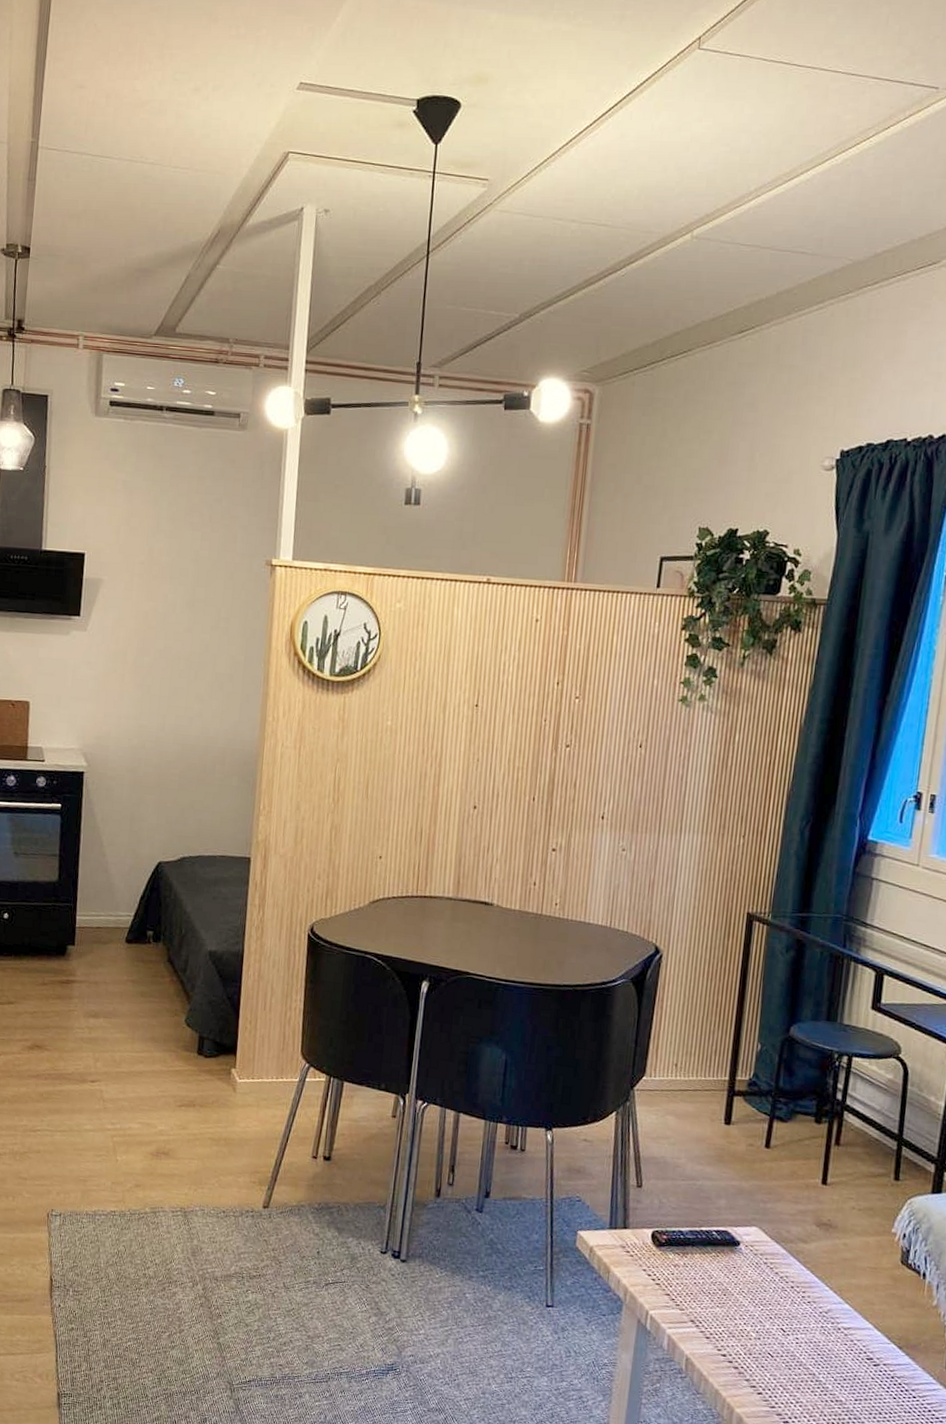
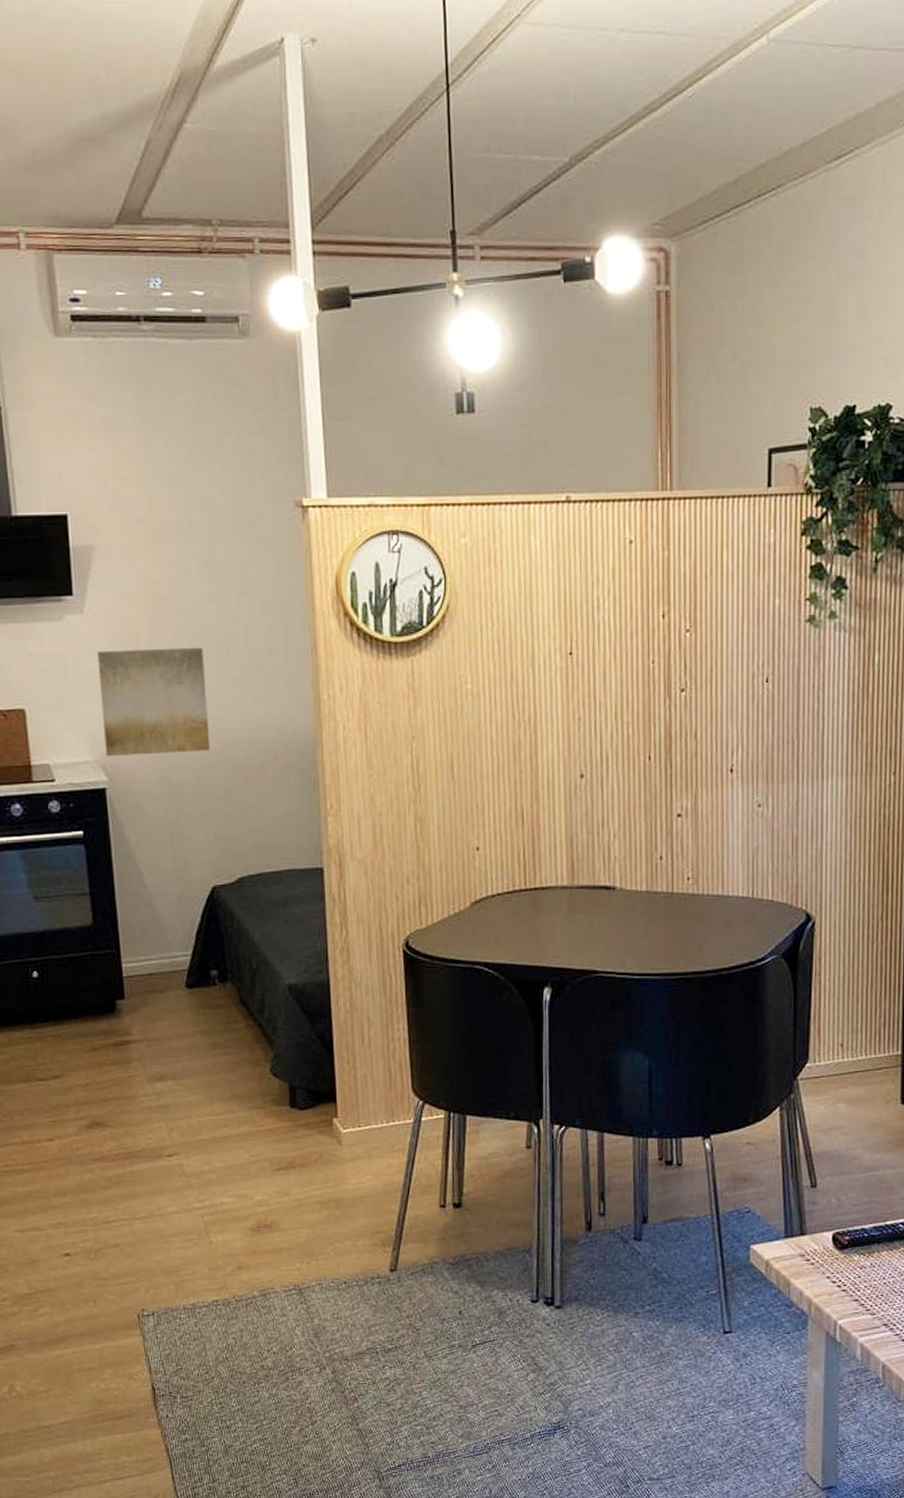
wall art: none [88,662,177,751] -> present [97,647,211,757]

